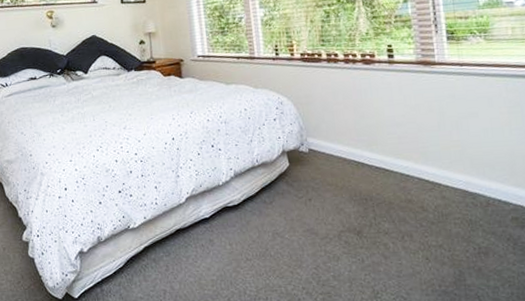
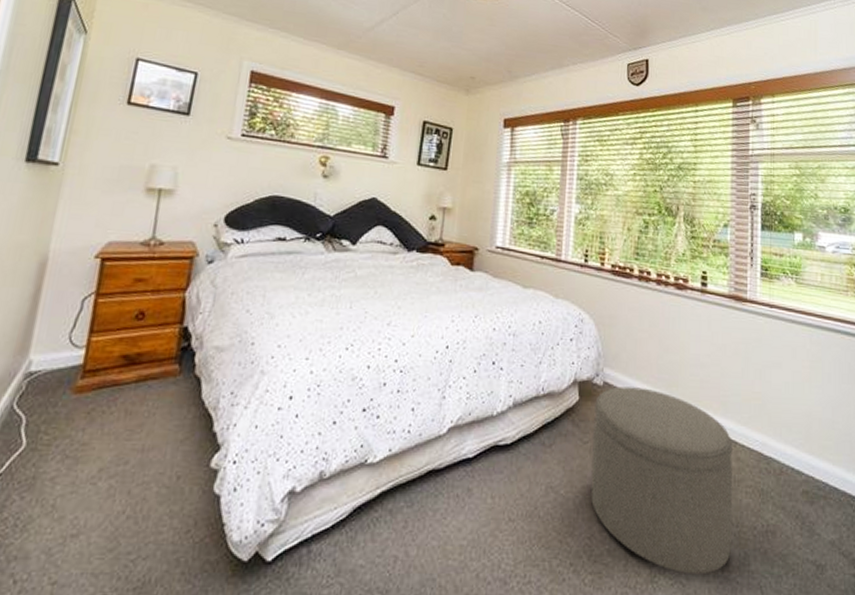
ottoman: none [303,149,446,290] -> present [590,386,733,575]

